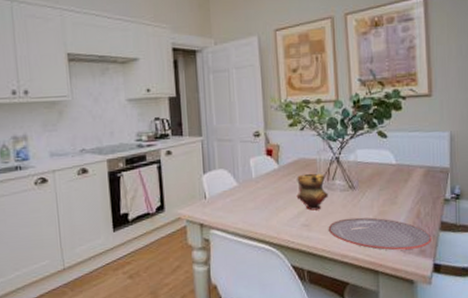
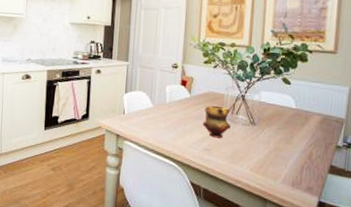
plate: present [328,217,432,251] -> none [226,149,320,186]

